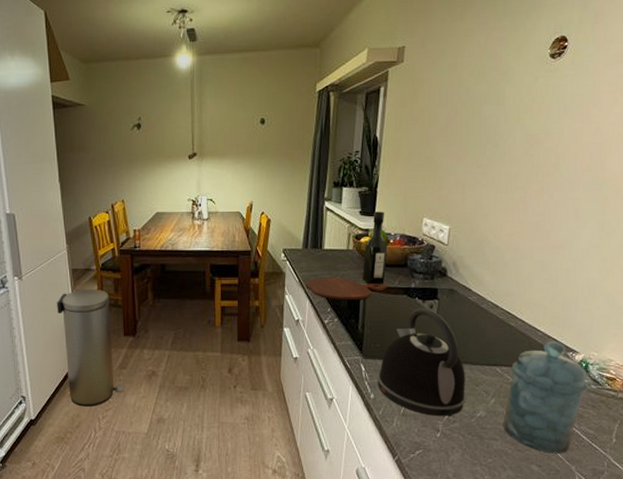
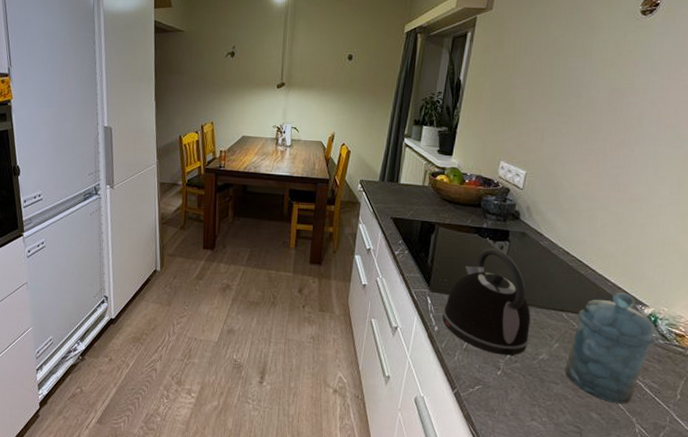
pedal bin: present [57,289,124,407] -> none [143,202,200,312]
cutting board: present [306,277,388,301] -> none [379,210,460,235]
bottle: present [362,211,388,285] -> none [435,151,463,222]

